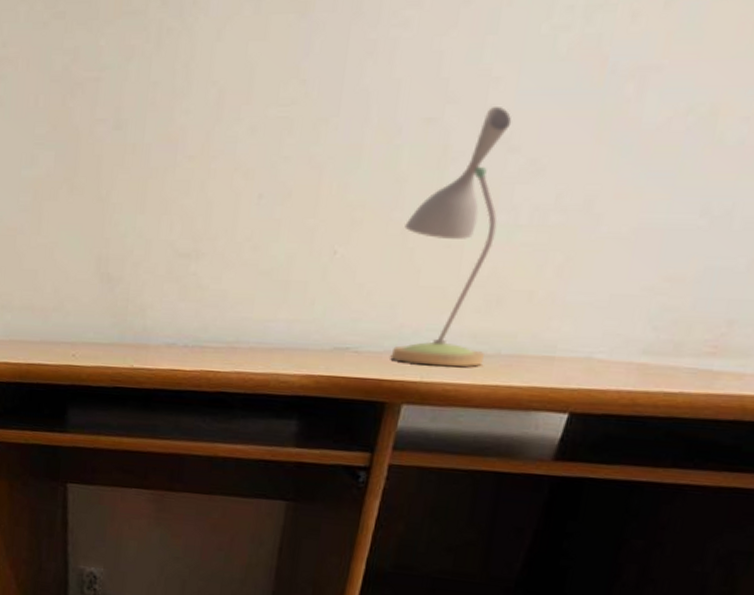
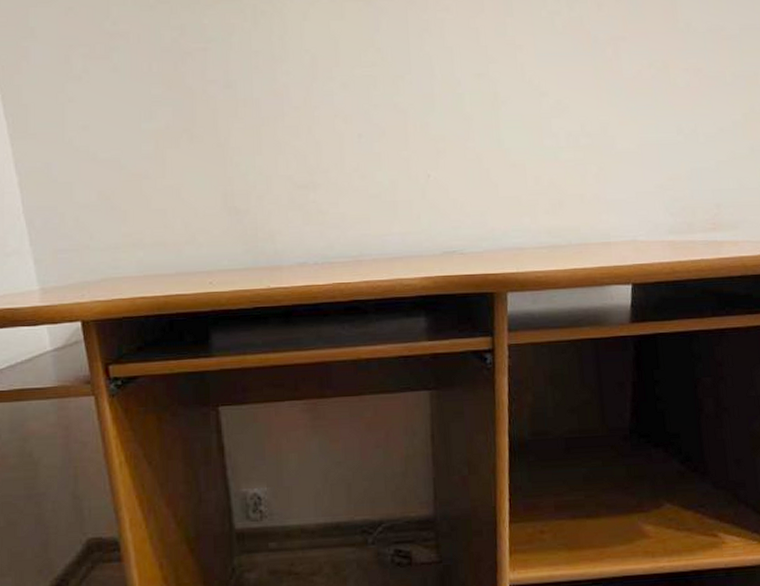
desk lamp: present [390,107,512,367] -> none [478,65,561,259]

